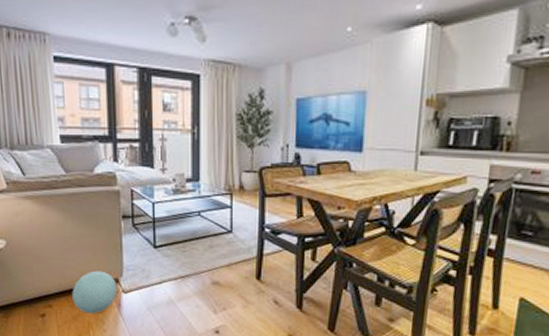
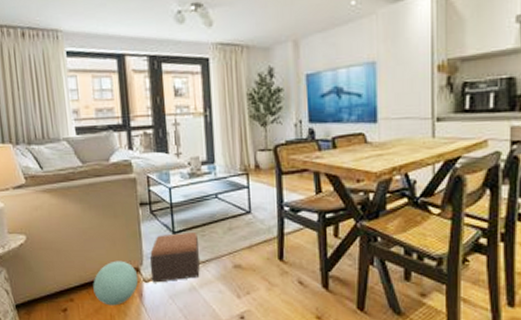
footstool: none [129,247,180,295] -> present [149,231,200,283]

